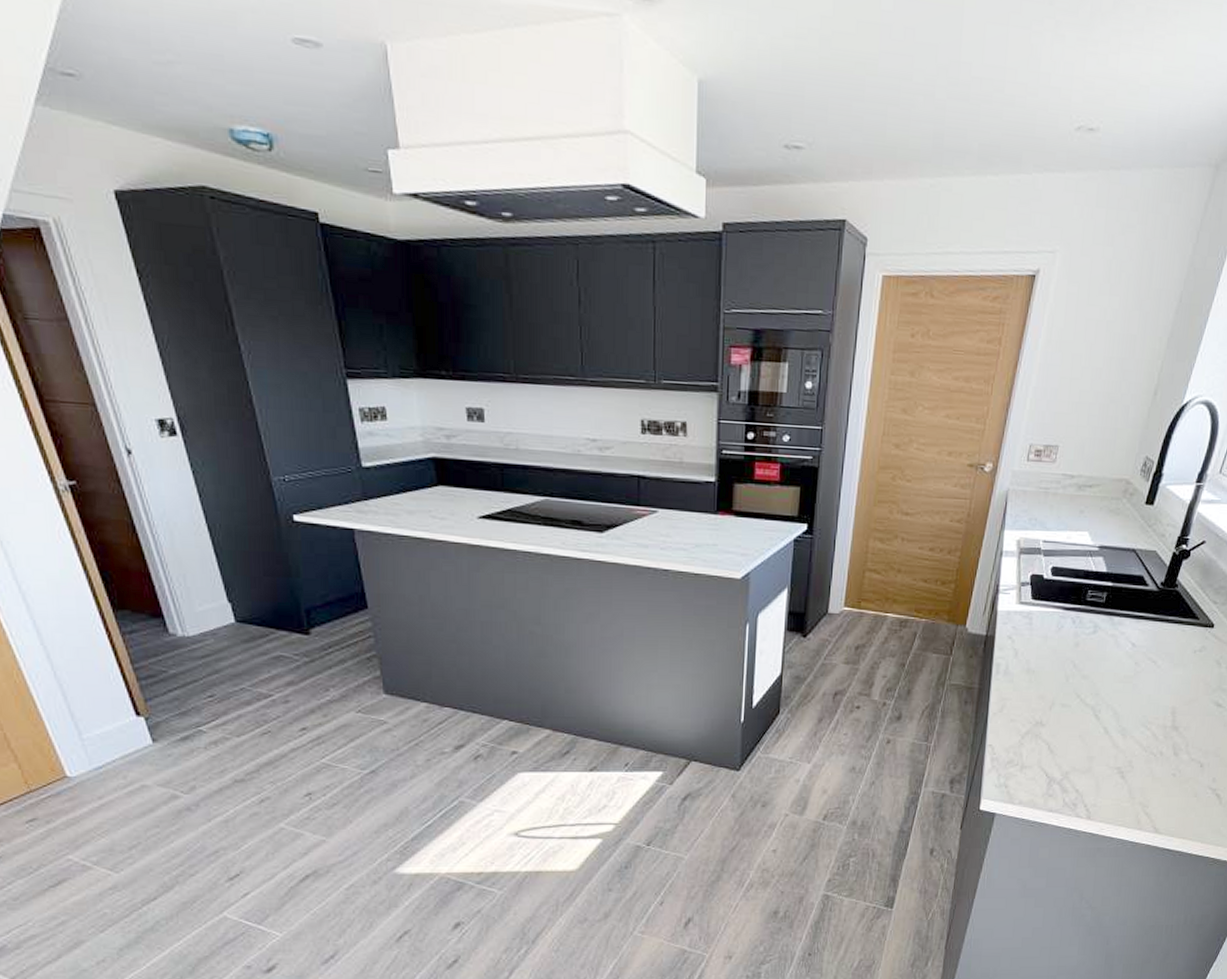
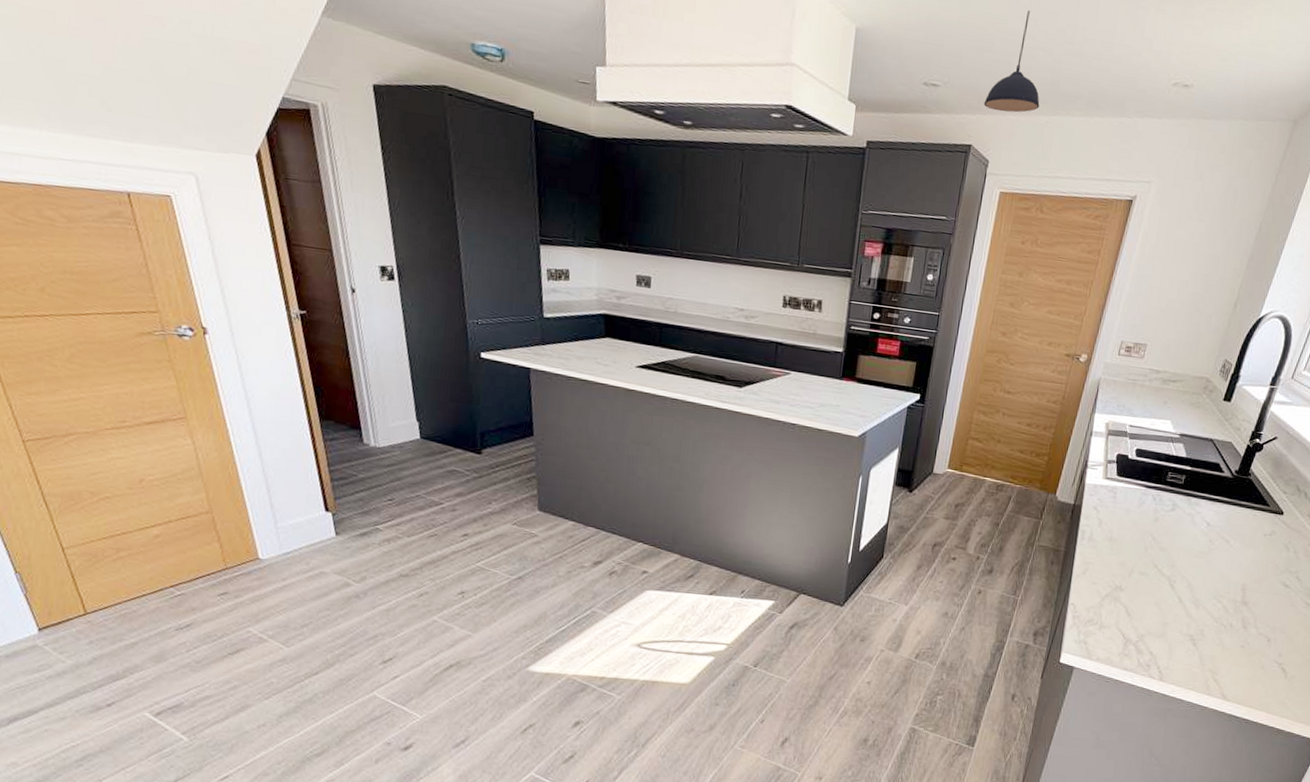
pendant light: none [857,45,923,176] -> present [983,10,1040,113]

